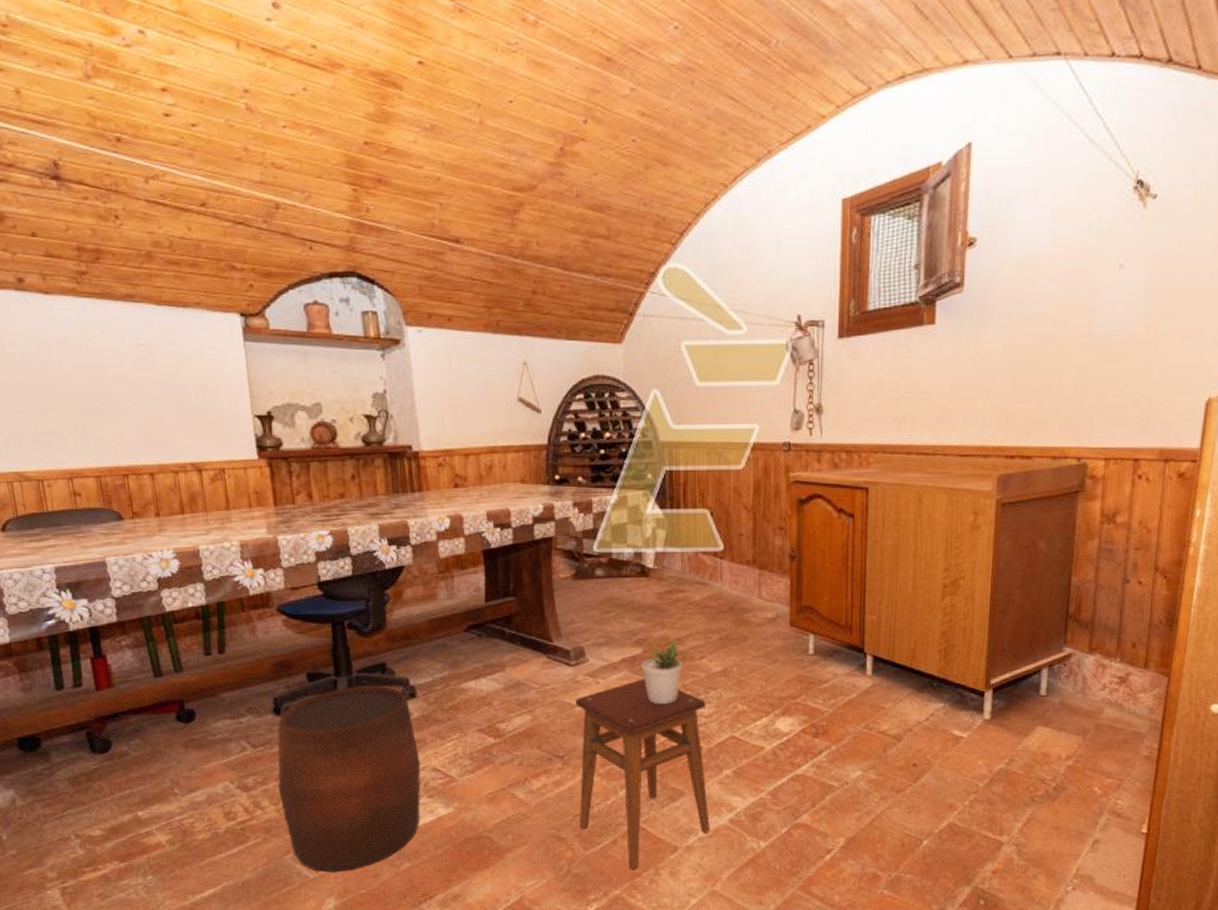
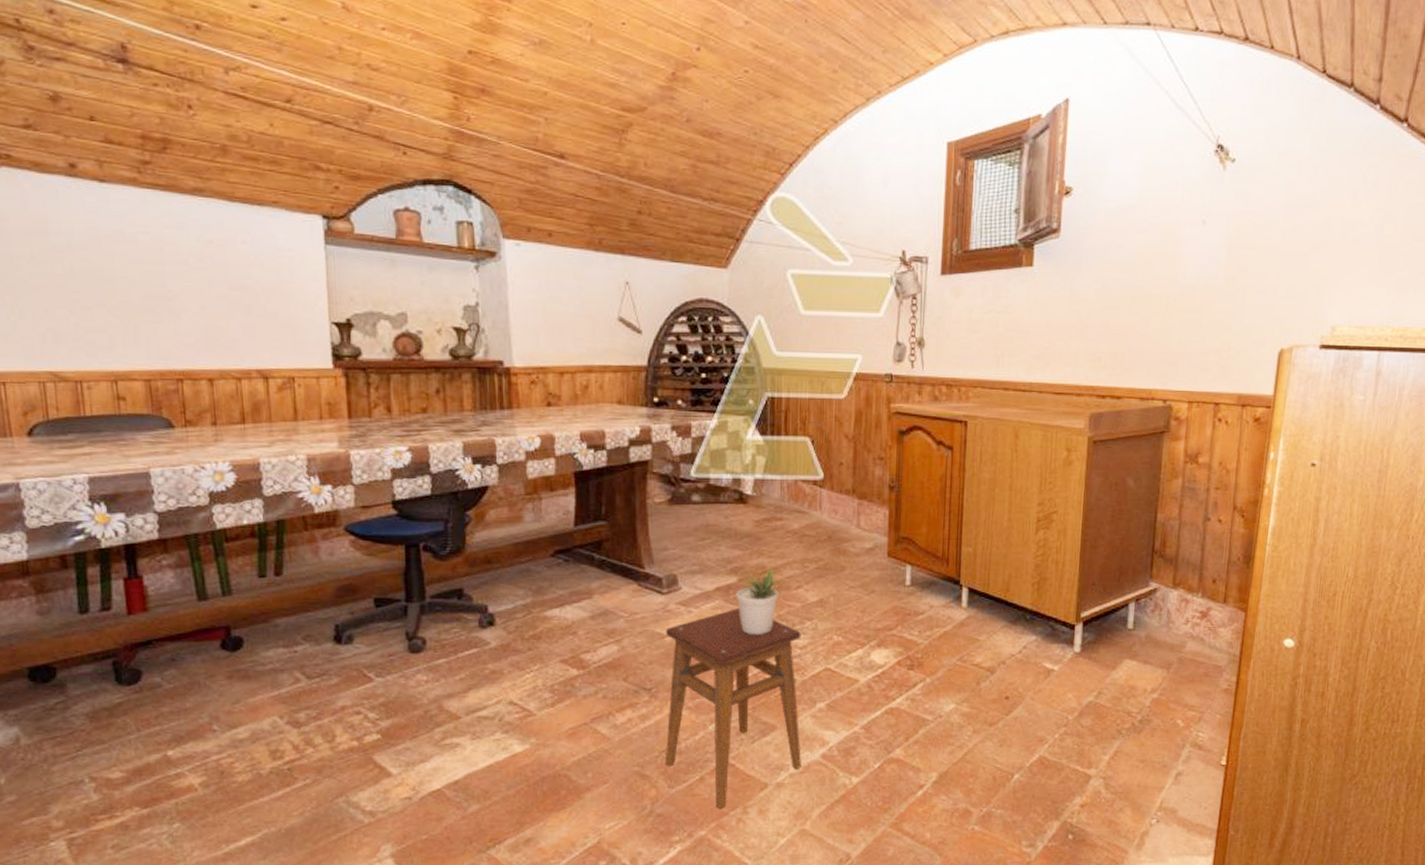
stool: present [277,686,421,873] -> none [334,613,496,816]

